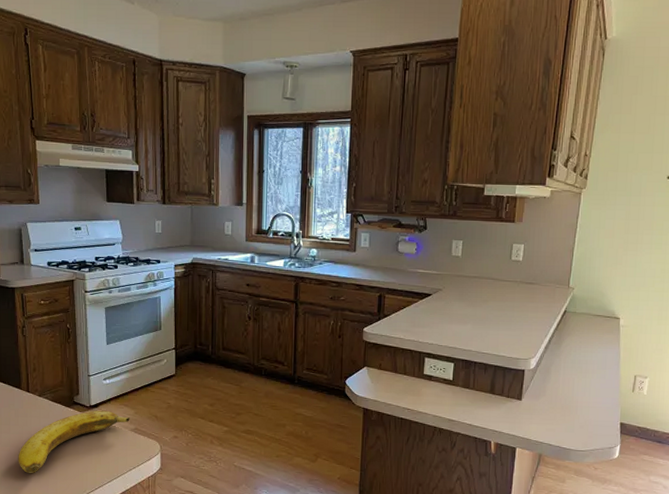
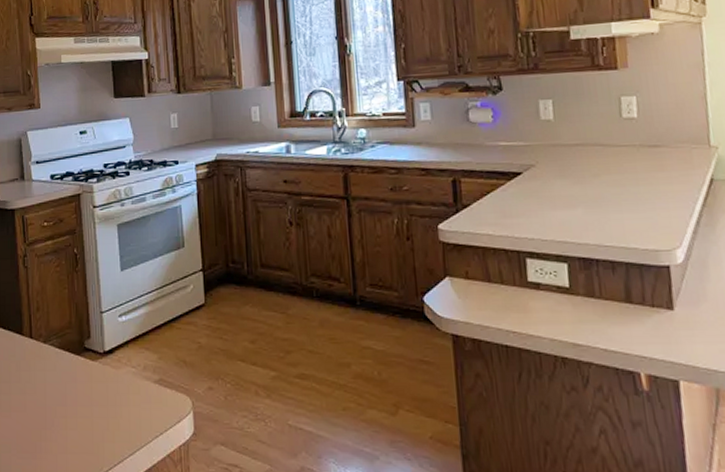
banana: present [18,411,130,474] -> none [20,358,153,448]

